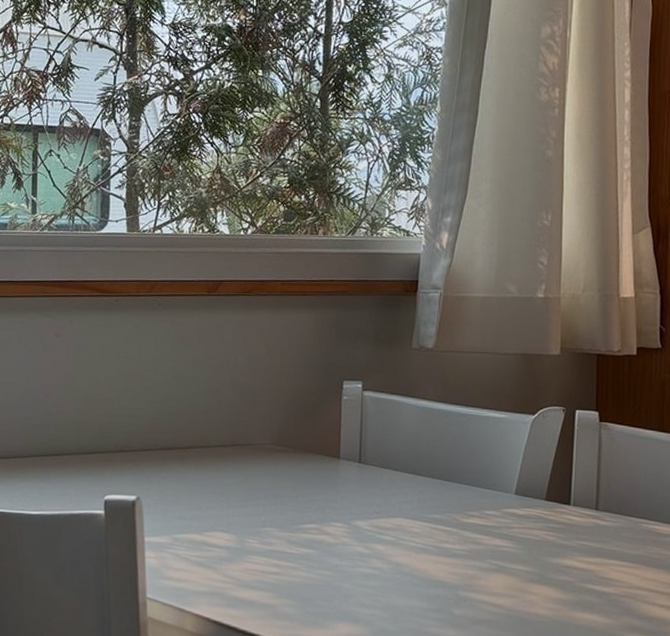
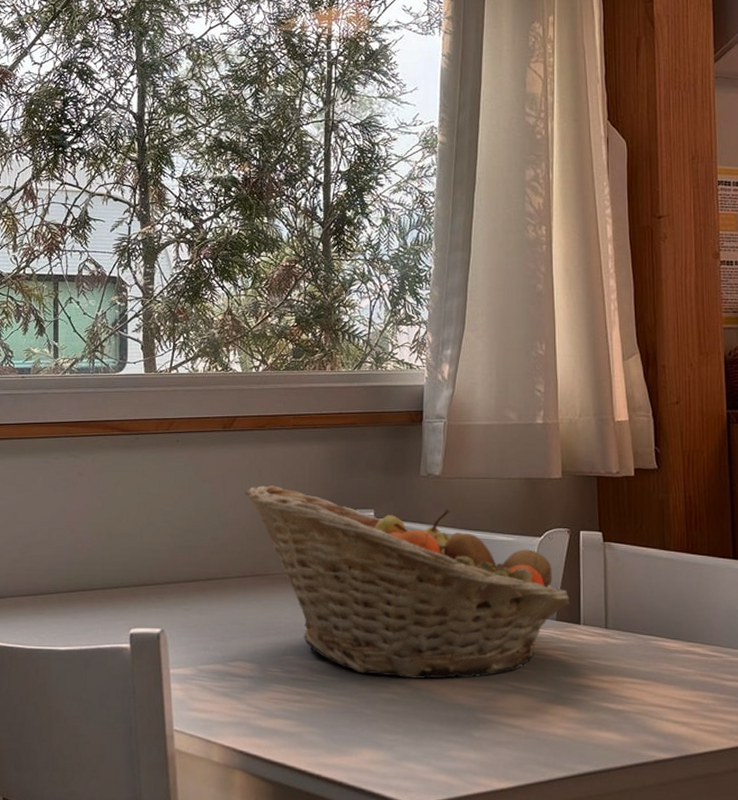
fruit basket: none [228,353,562,555] -> present [245,485,571,679]

